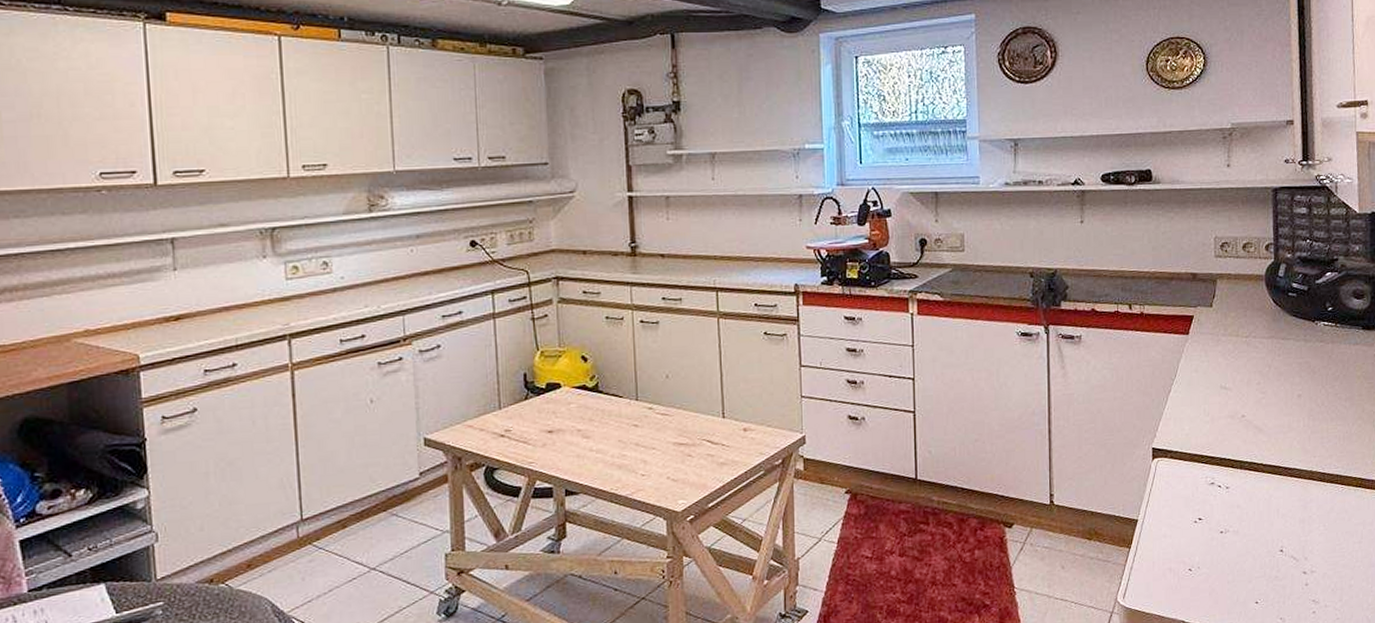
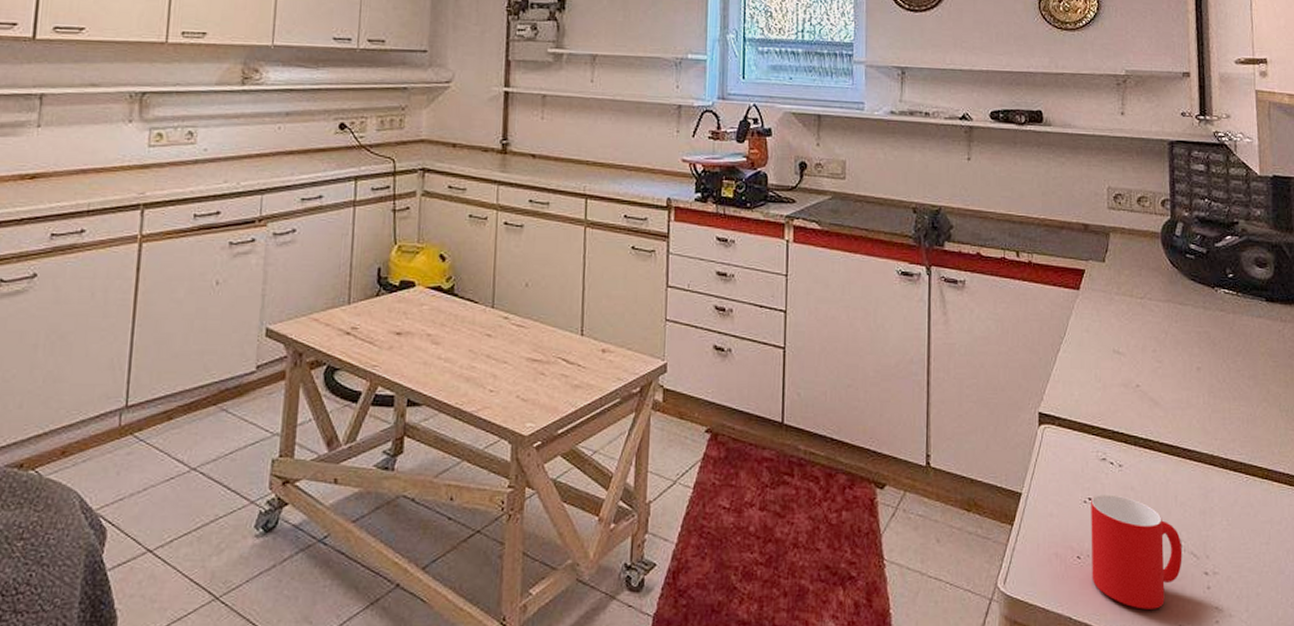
cup: none [1201,513,1283,608] -> present [1091,493,1182,609]

